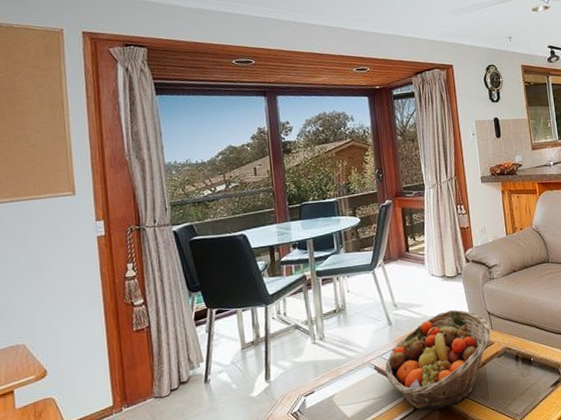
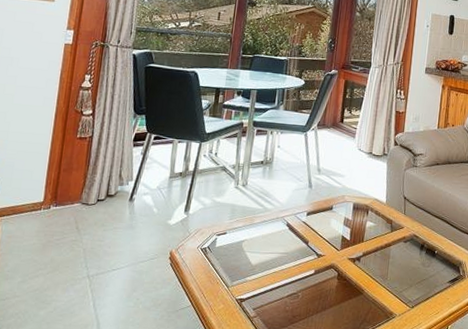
fruit basket: present [385,309,492,411] -> none [296,187,404,278]

